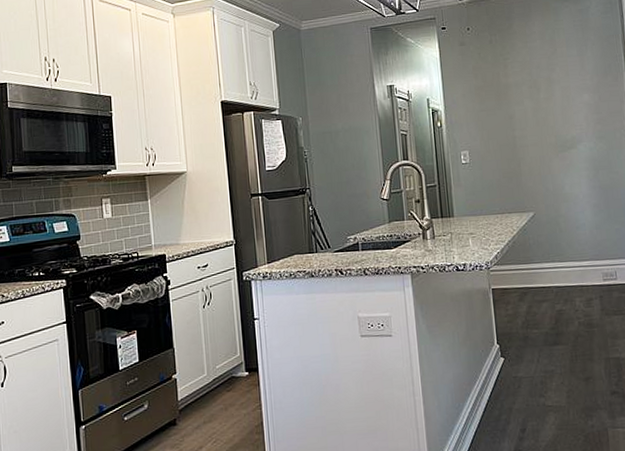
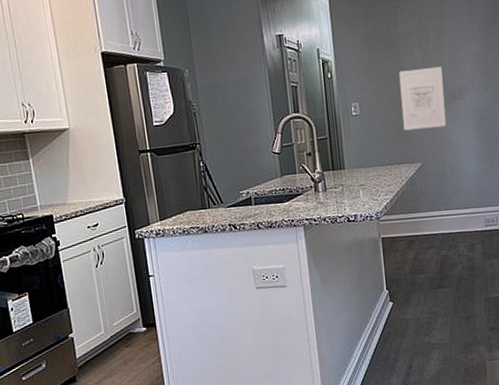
wall art: none [509,116,559,180] -> present [399,66,447,131]

